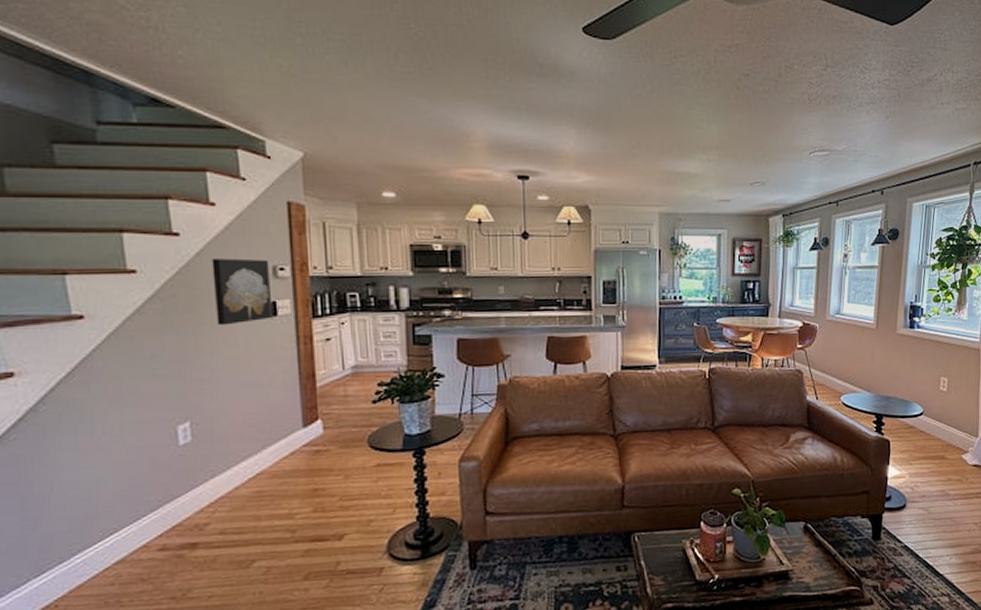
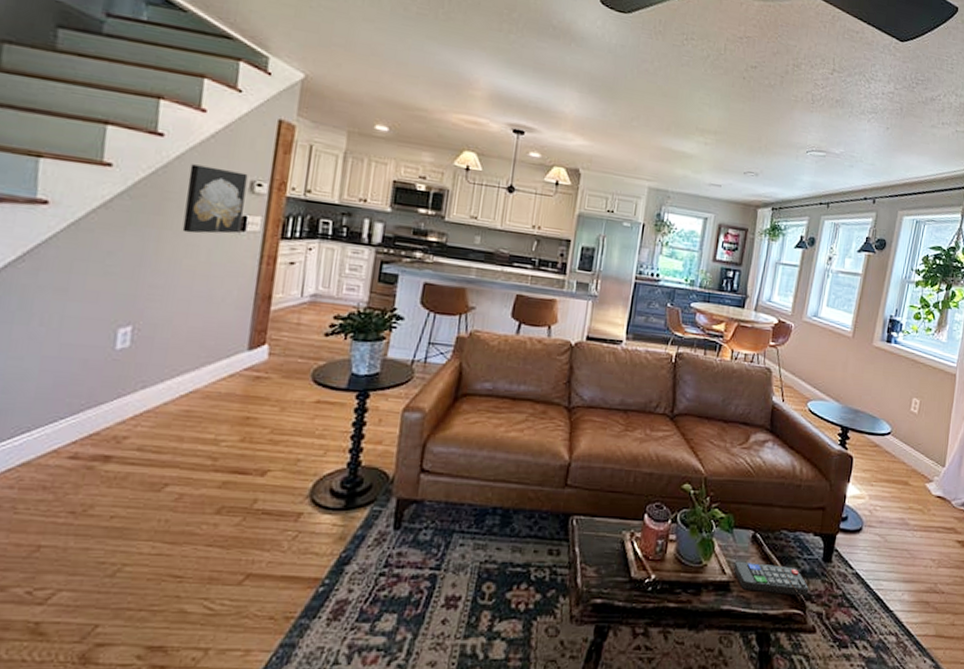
remote control: none [790,549,863,576] -> present [734,561,809,596]

